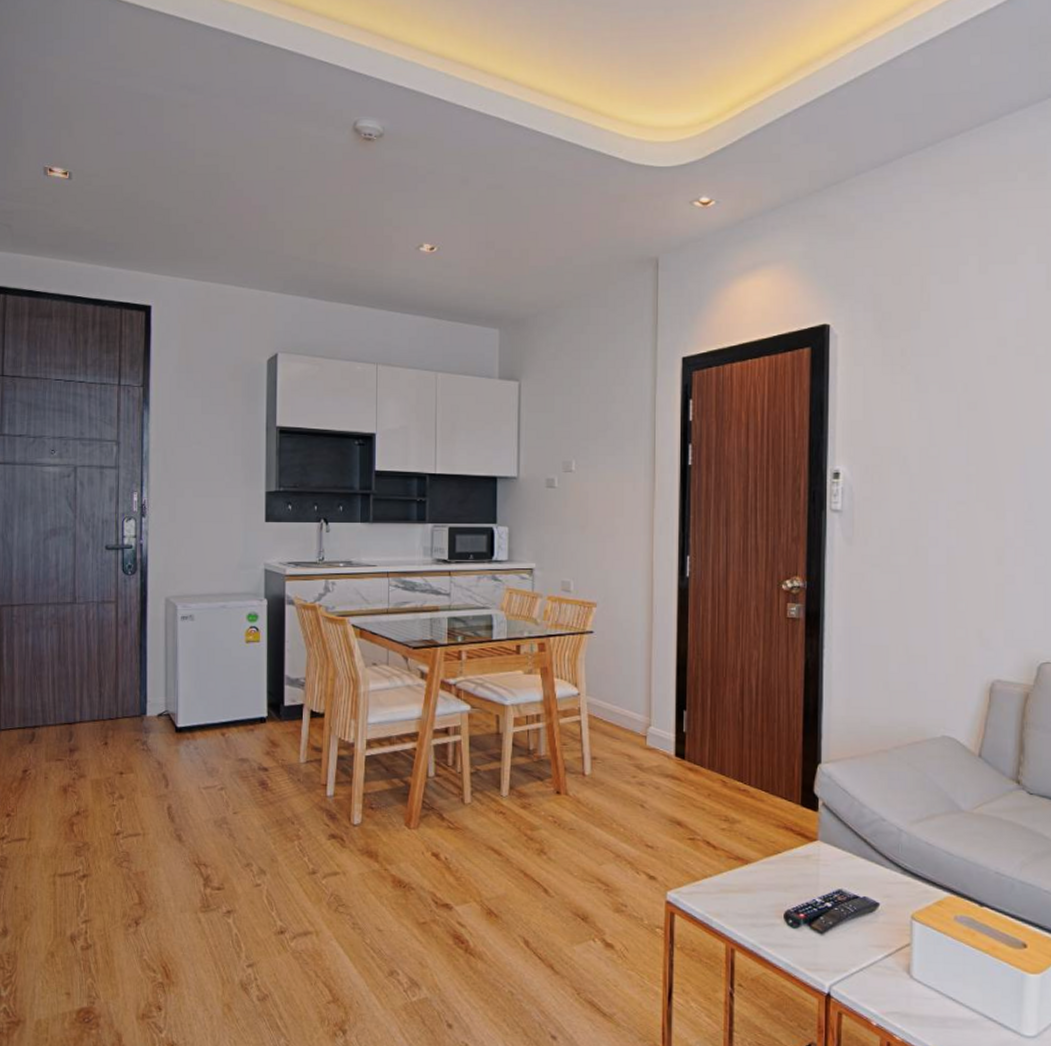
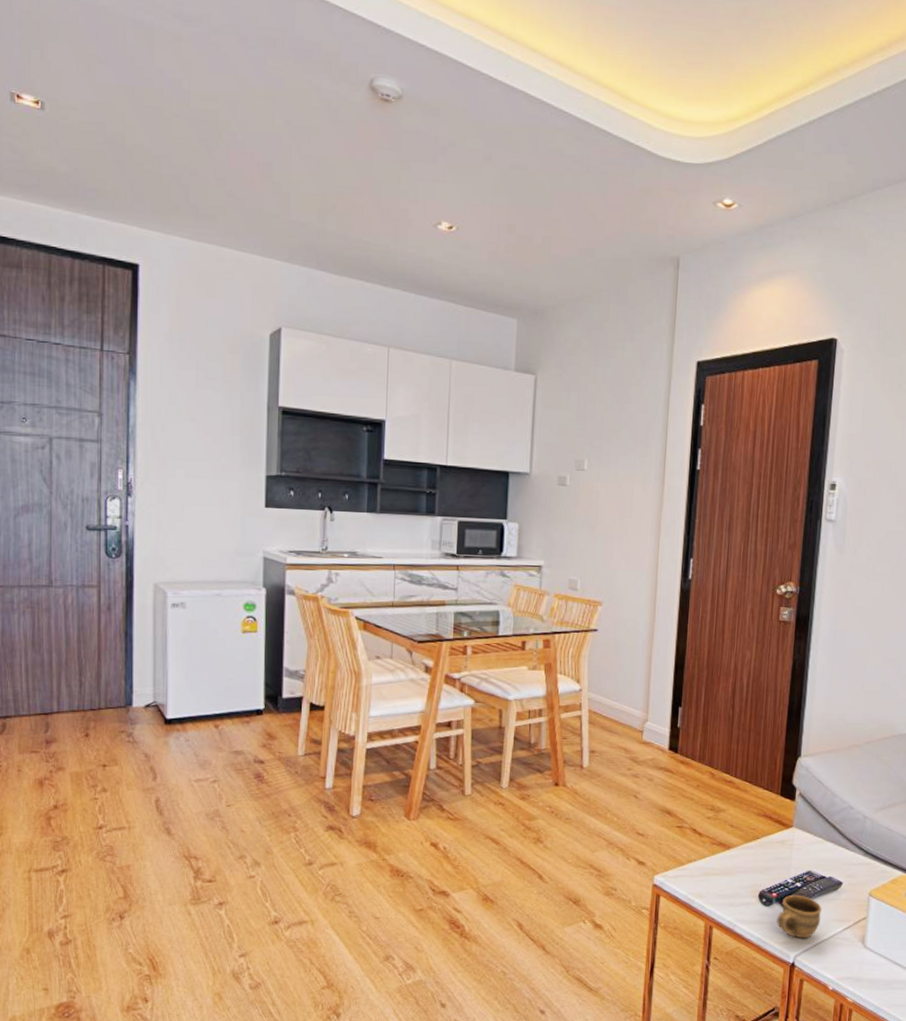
cup: none [806,915,857,966] -> present [776,894,822,939]

